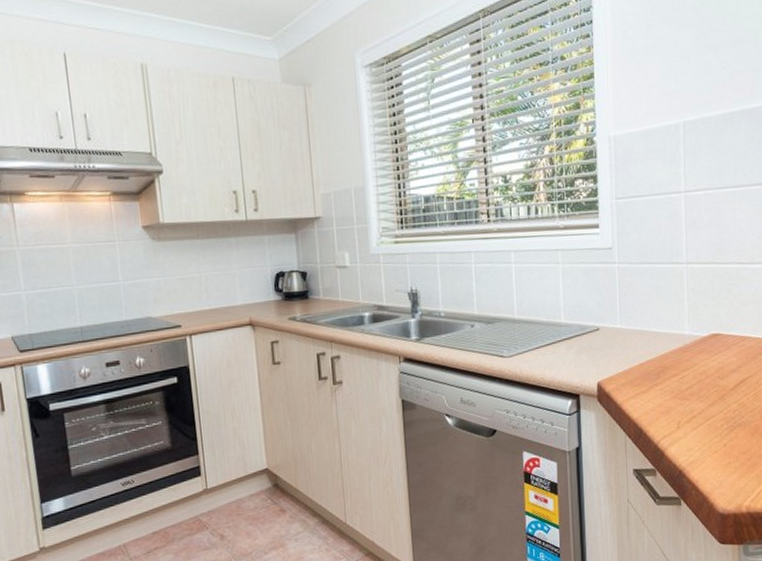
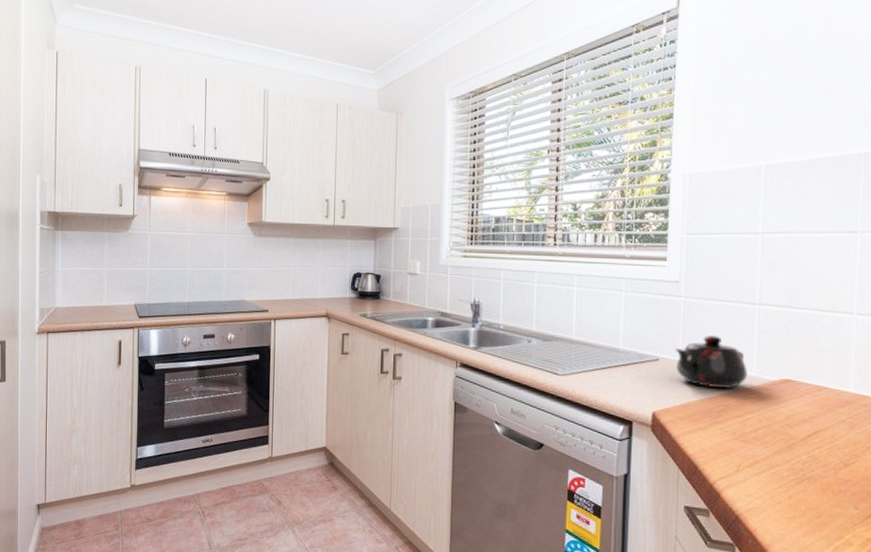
teapot: none [613,299,681,351] -> present [674,335,748,388]

